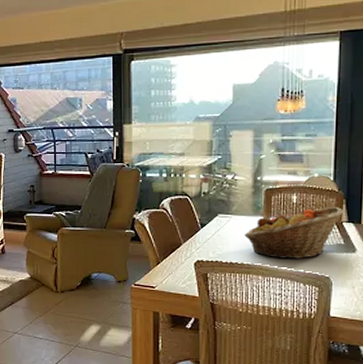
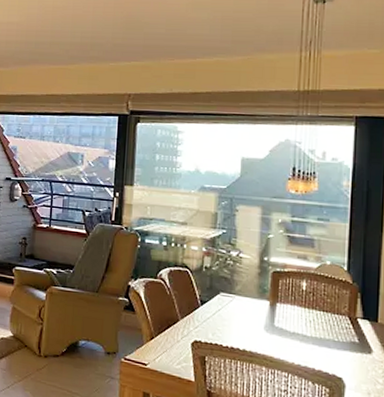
fruit basket: present [244,206,345,259] -> none [248,298,359,354]

